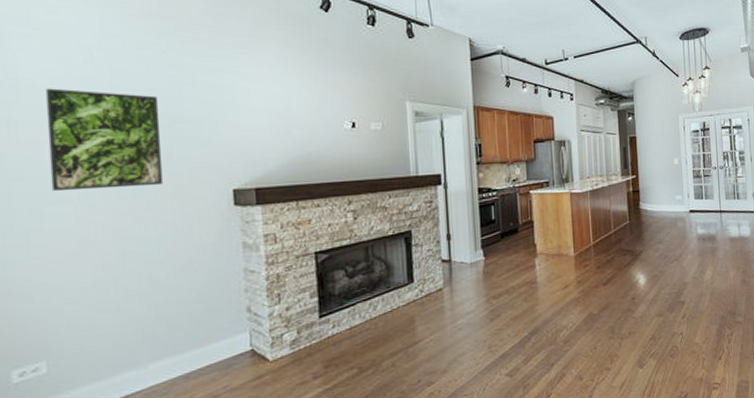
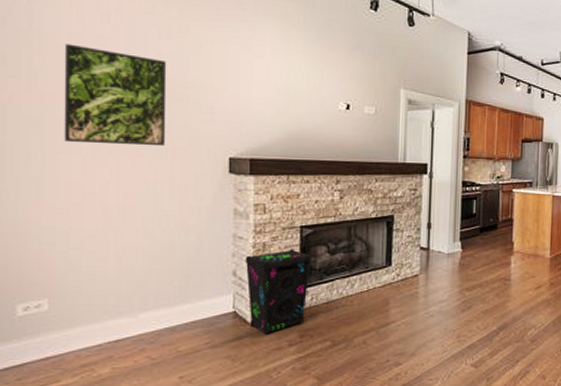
speaker: none [258,276,331,370] -> present [245,249,312,335]

